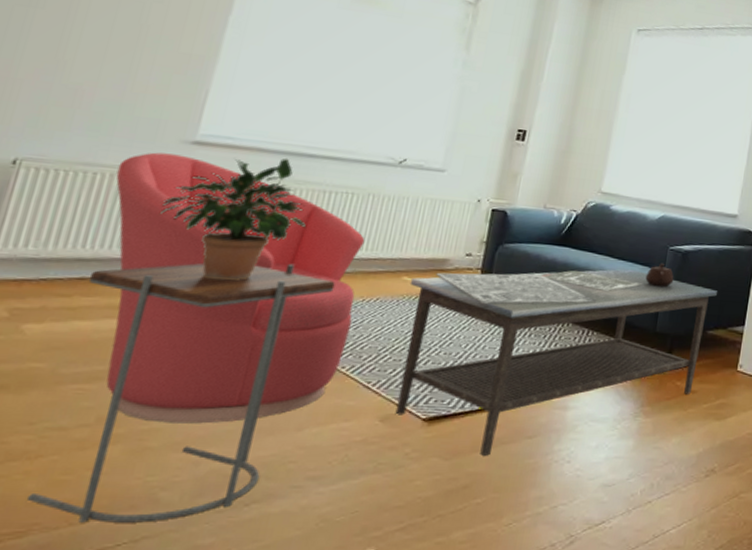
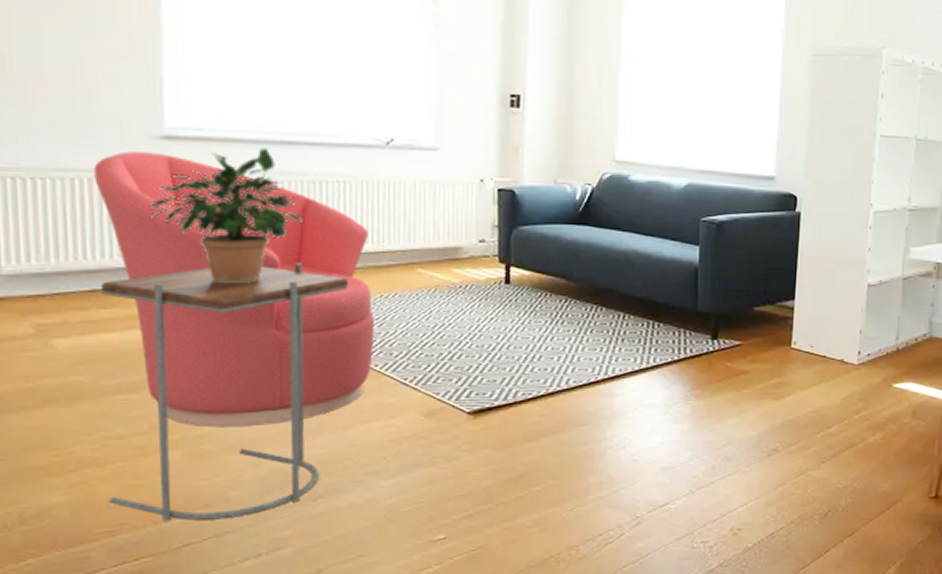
coffee table: present [395,263,717,456] -> none [425,236,760,445]

